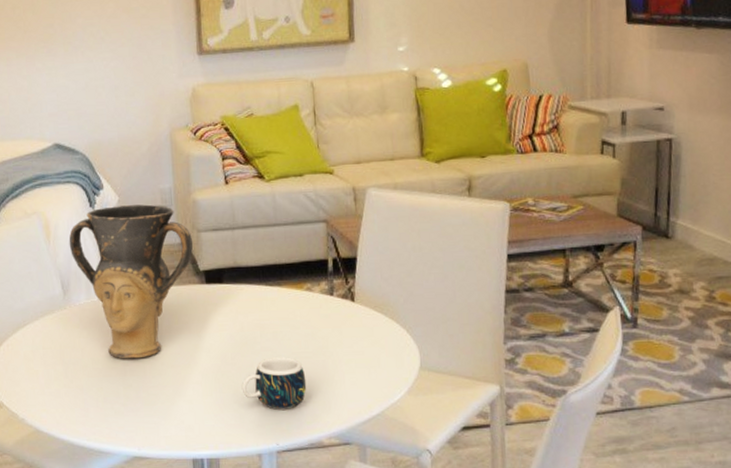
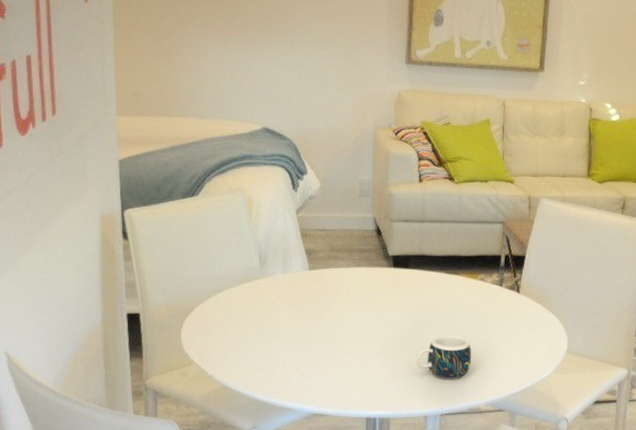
vase: present [69,204,194,359] -> none [270,191,386,328]

